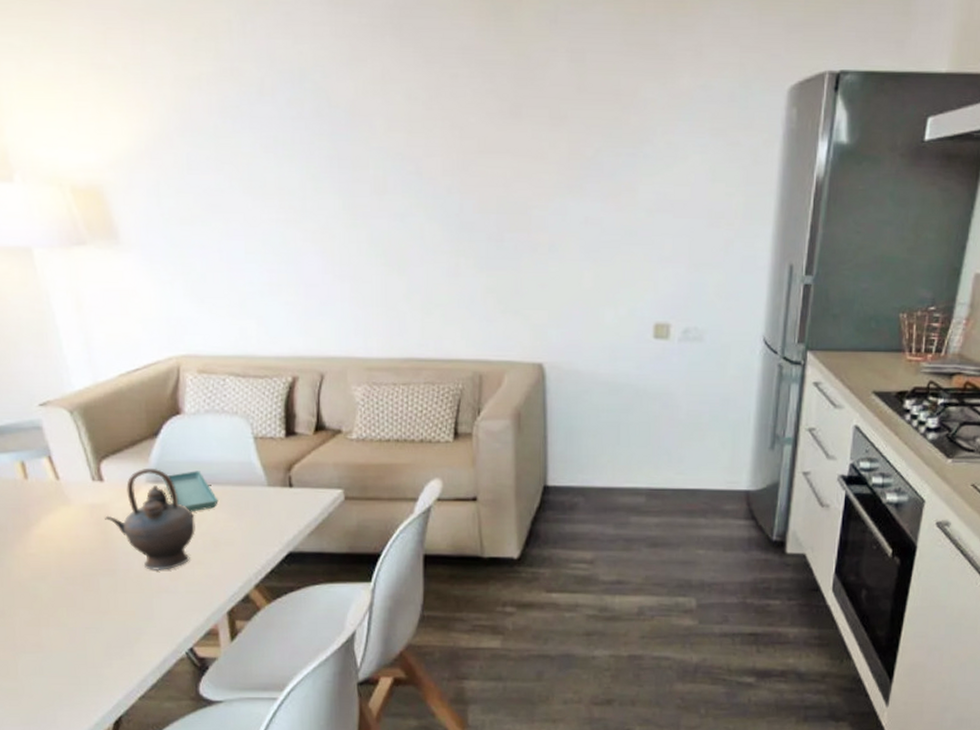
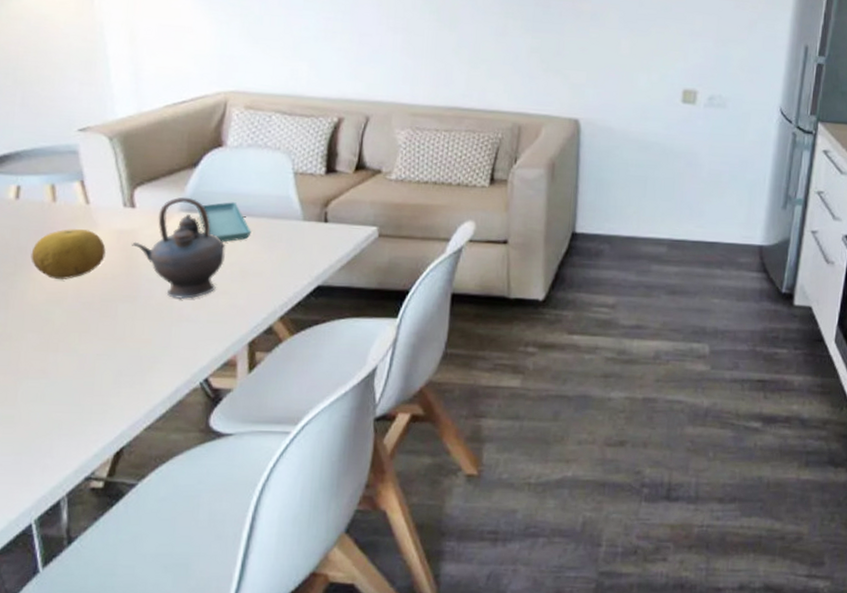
fruit: none [11,505,81,556] -> present [30,229,106,279]

